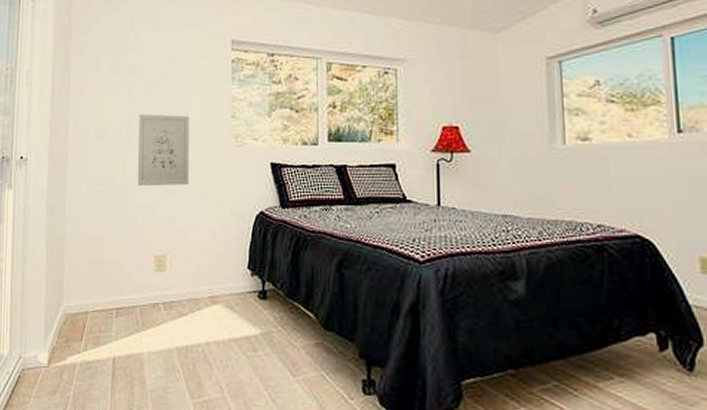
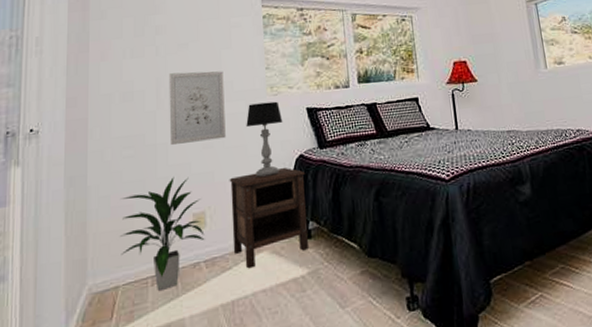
indoor plant: none [90,217,165,323] -> present [119,177,205,291]
nightstand: none [189,222,265,318] -> present [229,167,308,269]
table lamp: none [209,152,246,230] -> present [246,101,283,178]

